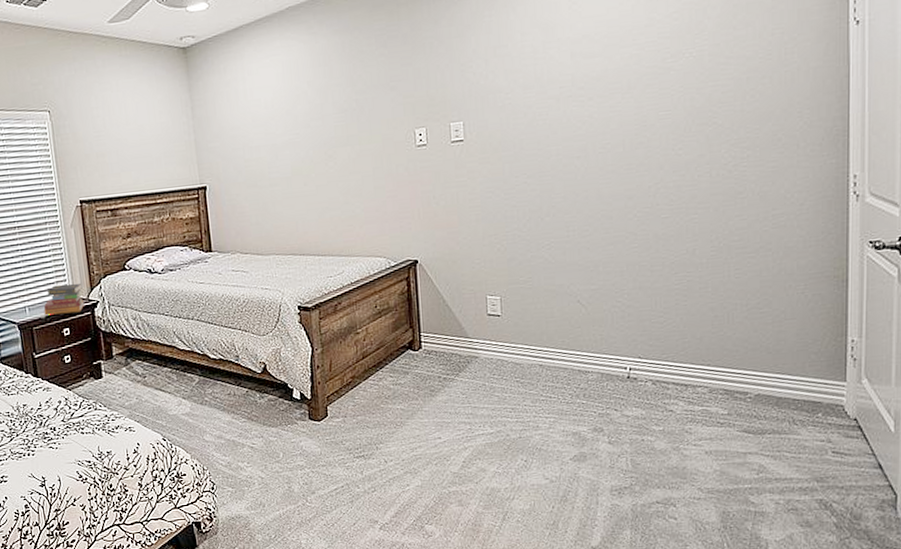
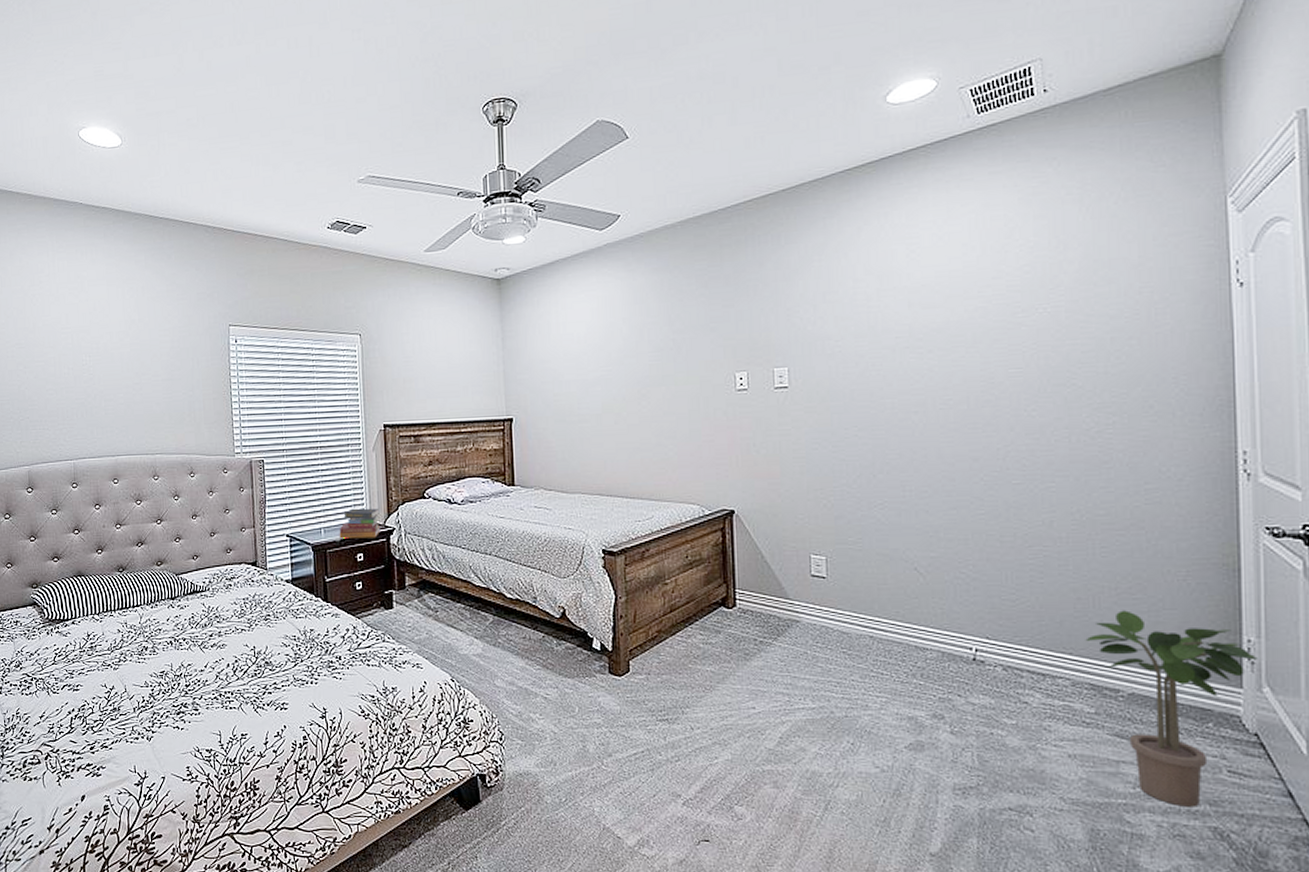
potted plant: none [721,323,859,486] -> present [1085,610,1258,807]

